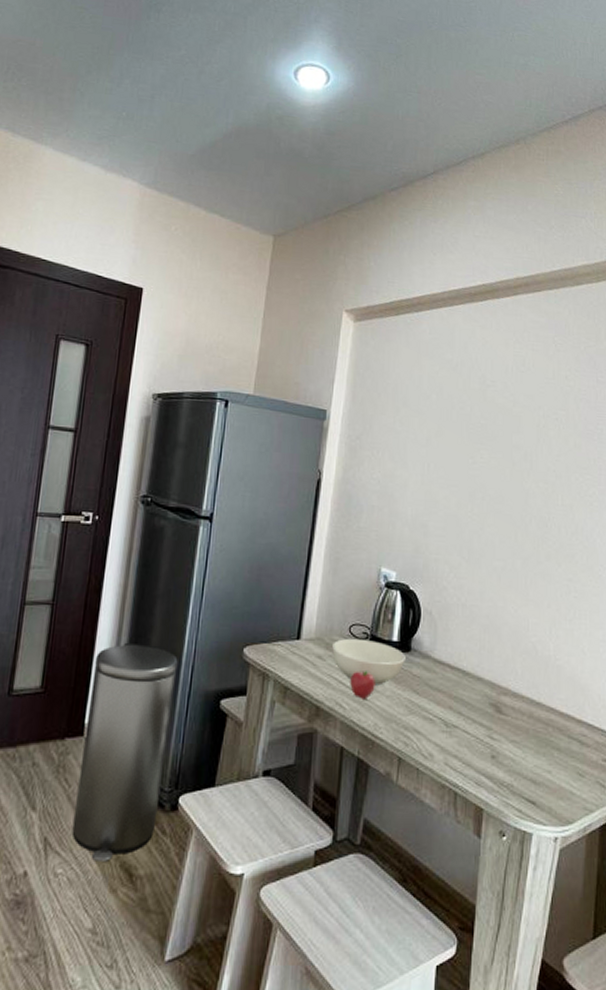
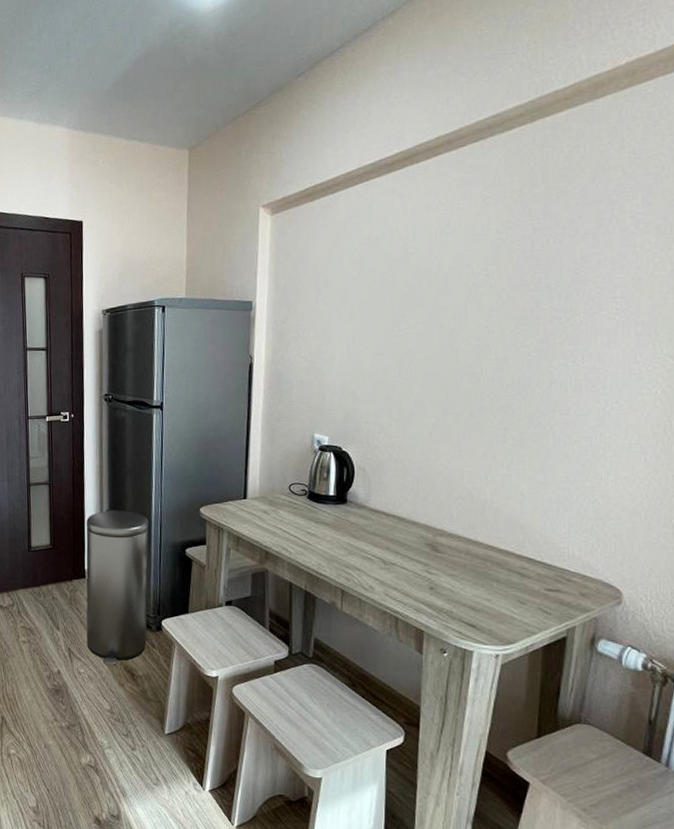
bowl: present [332,639,406,686] -> none [275,496,342,533]
fruit: present [350,669,375,699] -> none [293,520,316,544]

